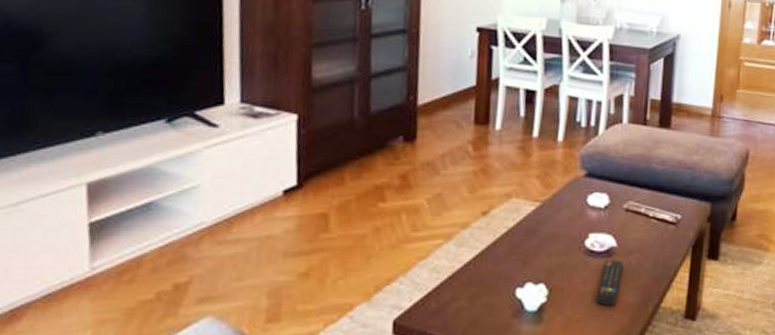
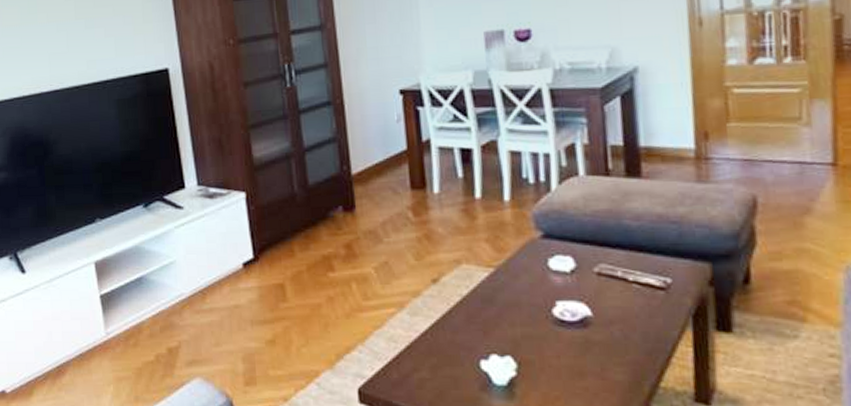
remote control: present [595,260,624,306] -> none [575,331,604,384]

